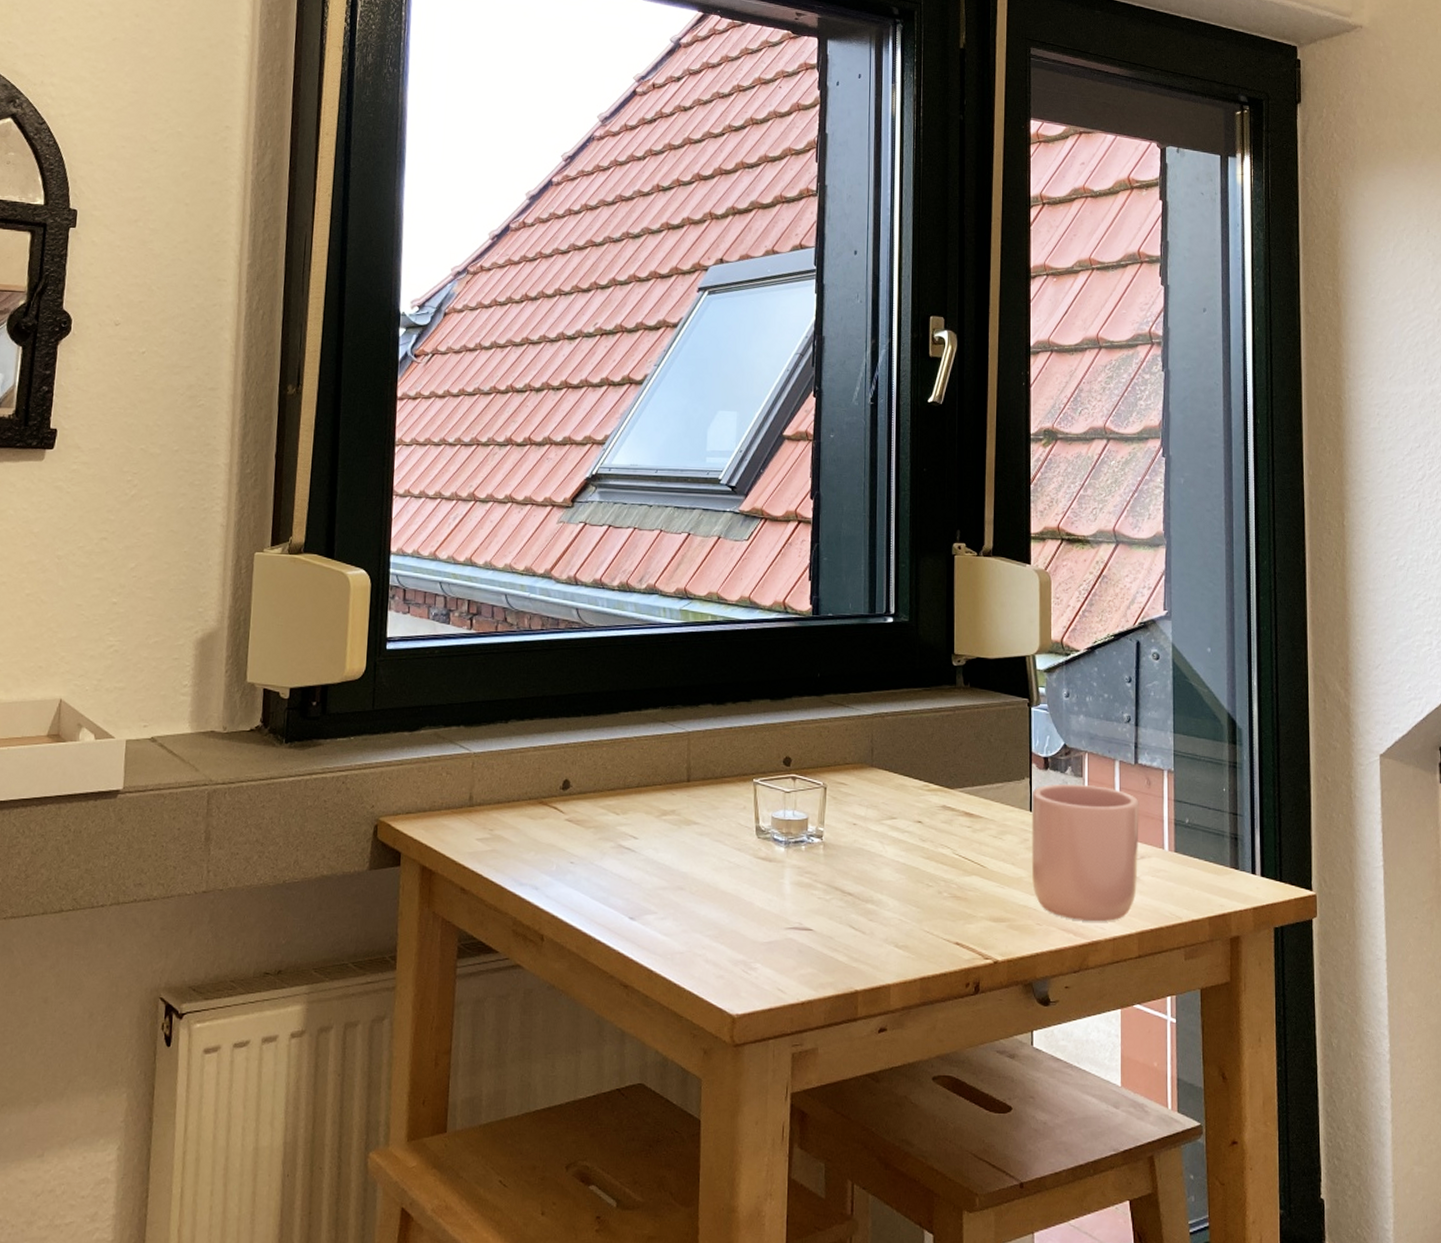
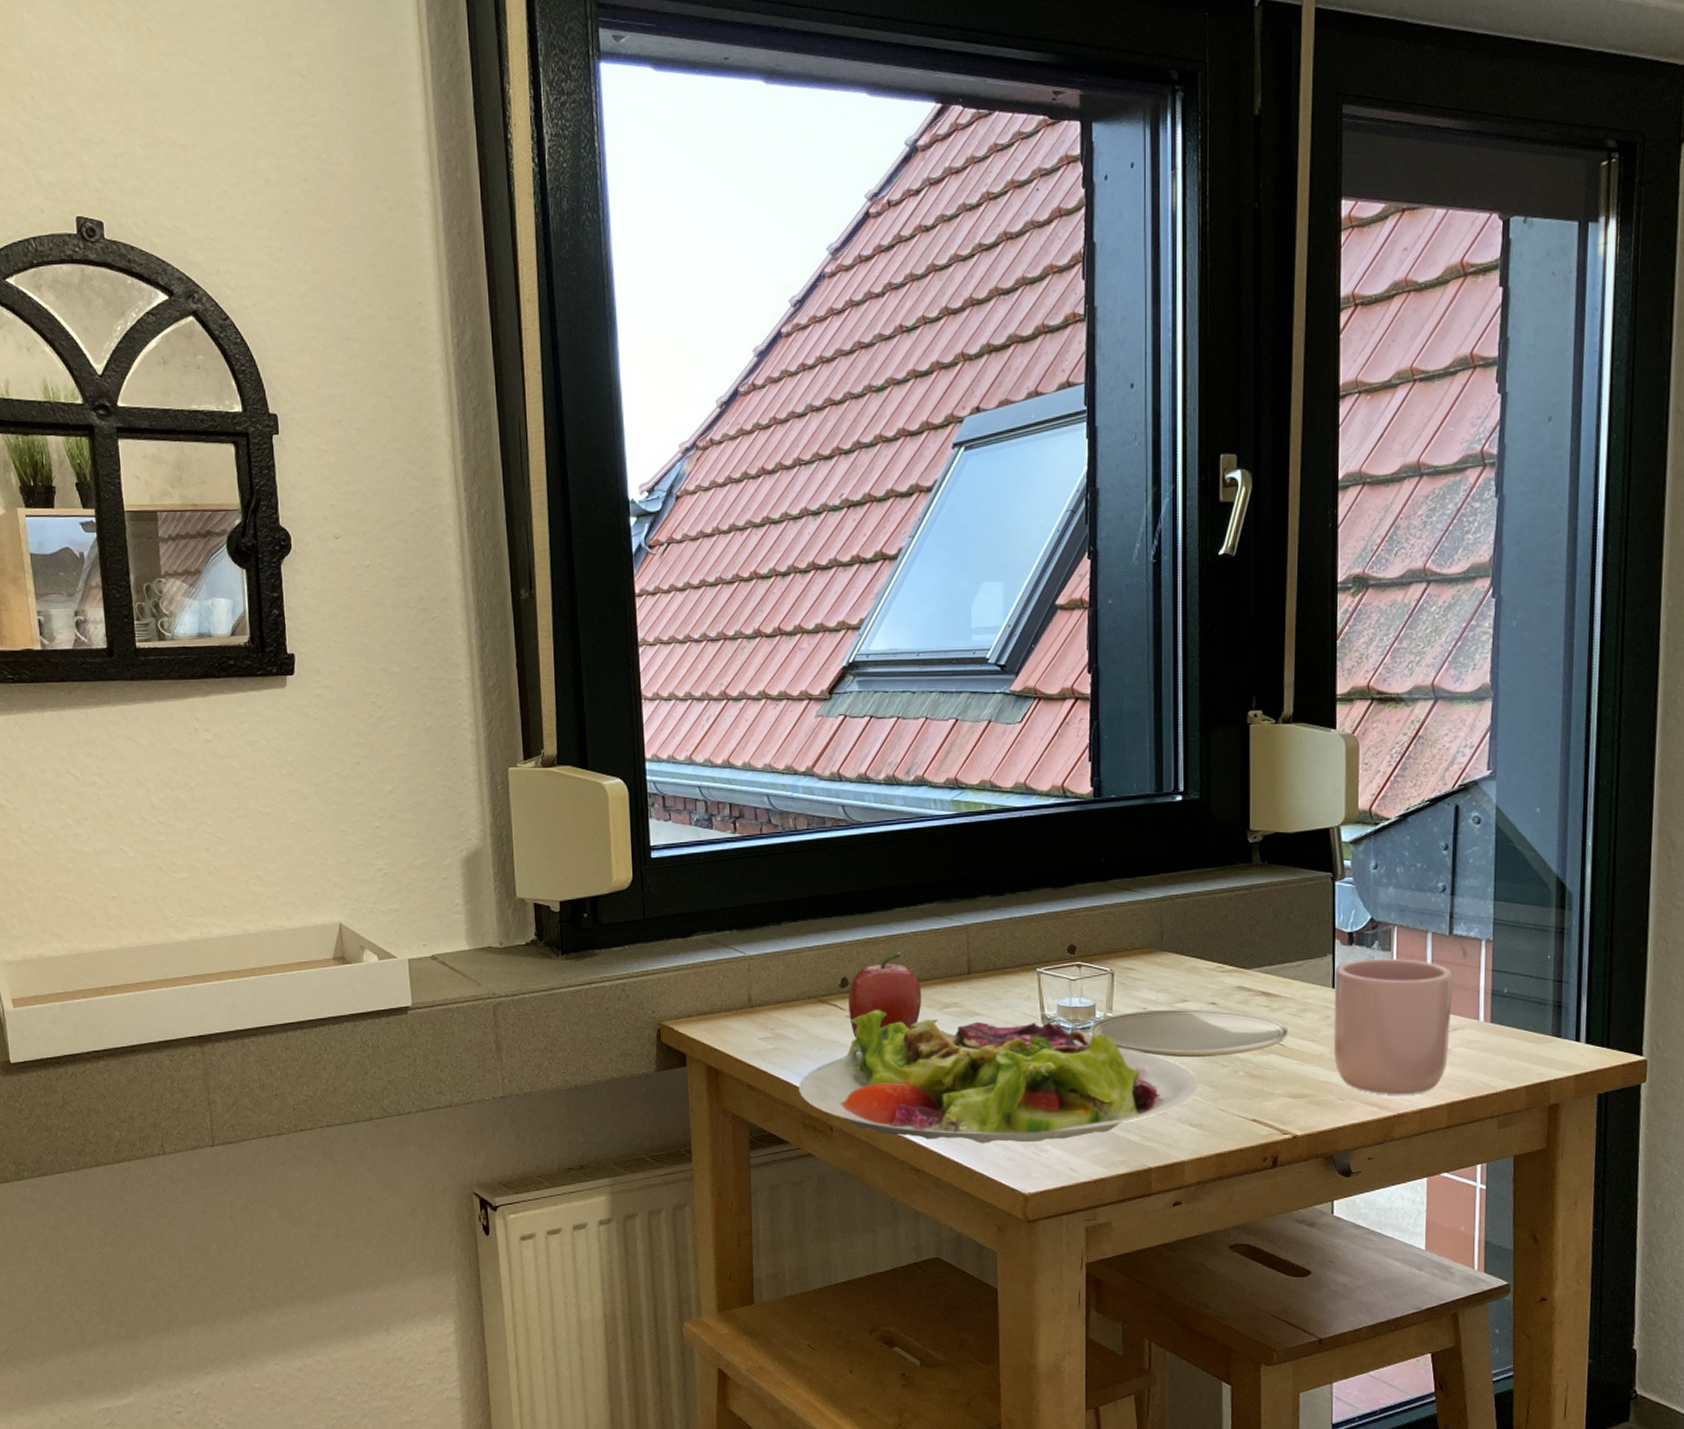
salad plate: none [512,814,904,960] -> present [799,1010,1197,1144]
fruit: none [568,756,642,843] -> present [849,951,922,1039]
plate: none [801,825,990,877] -> present [1089,1009,1289,1058]

